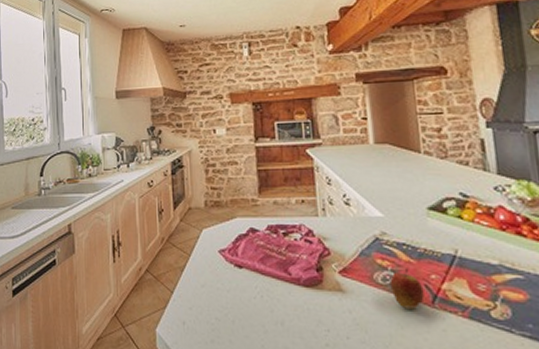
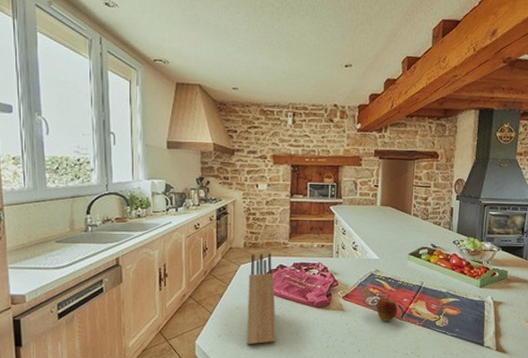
knife block: none [213,212,256,337] -> present [247,252,277,345]

